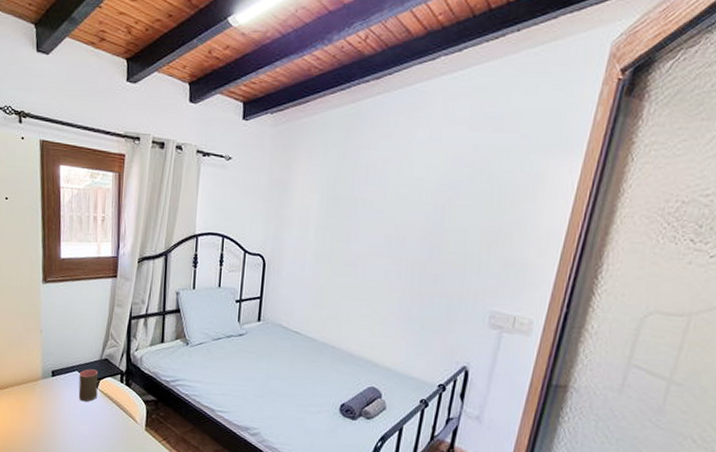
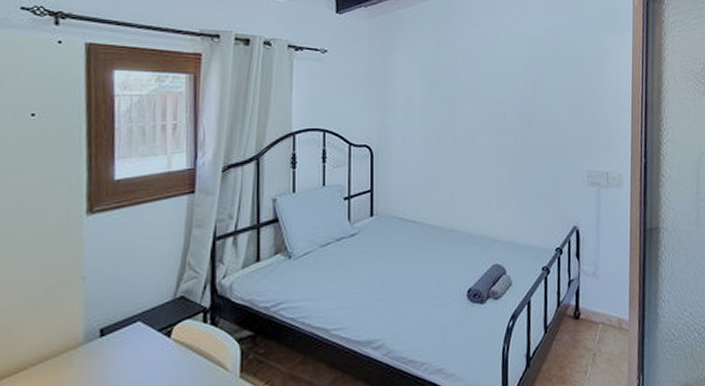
cup: present [78,369,99,402] -> none [141,313,172,361]

